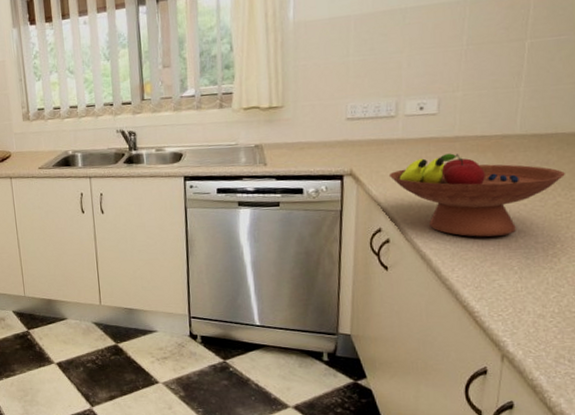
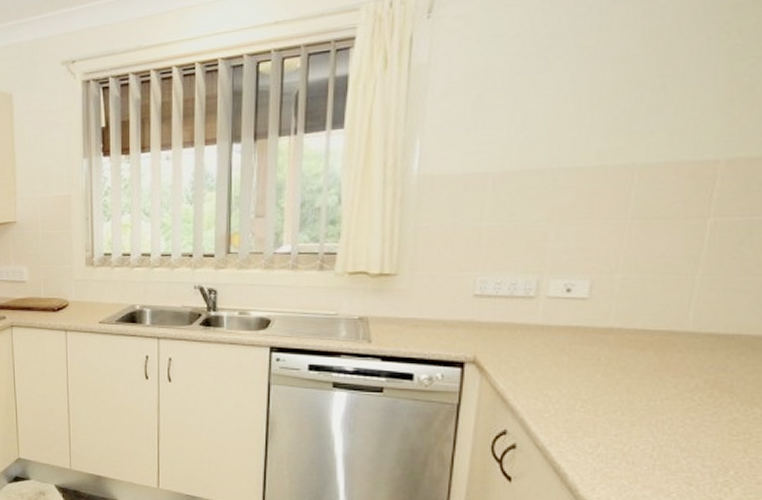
fruit bowl: present [388,153,565,237] -> none [521,347,746,454]

